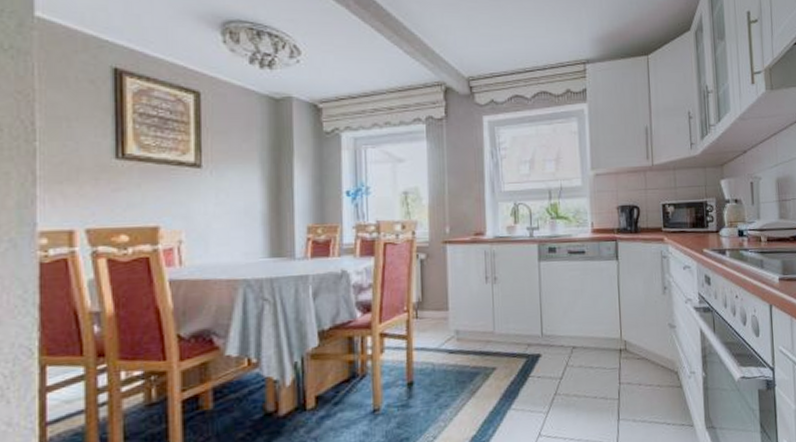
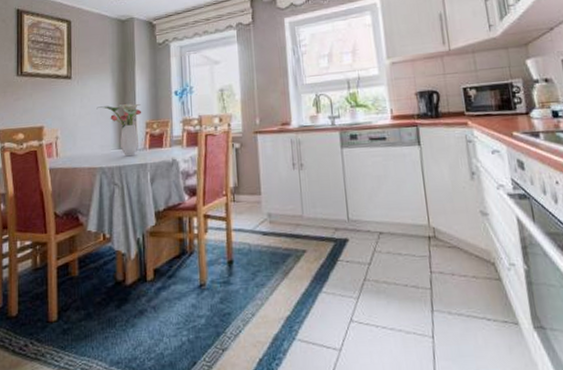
flower arrangement: none [238,202,302,267] -> present [96,103,142,157]

